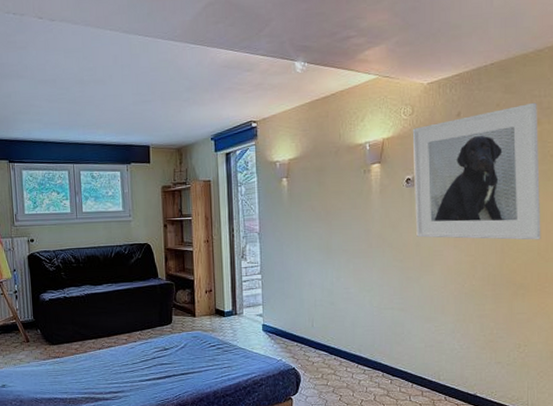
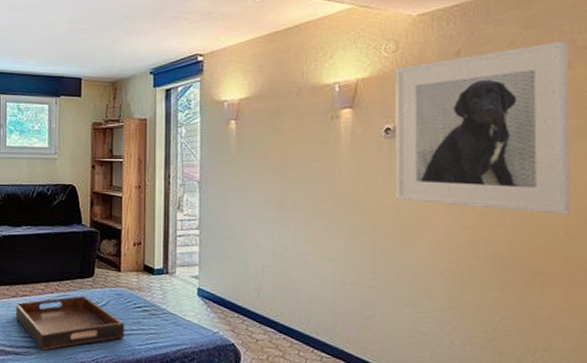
serving tray: none [102,342,203,393] -> present [15,296,125,351]

